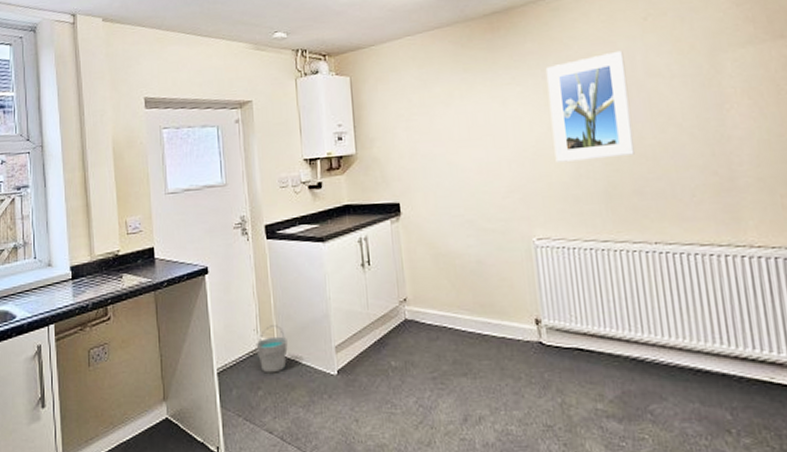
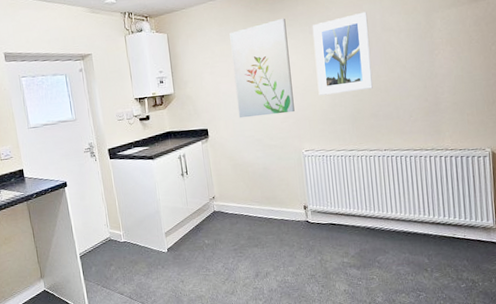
bucket: present [256,325,288,373] -> none [107,220,131,254]
wall art: none [432,58,522,191] -> present [229,18,295,119]

